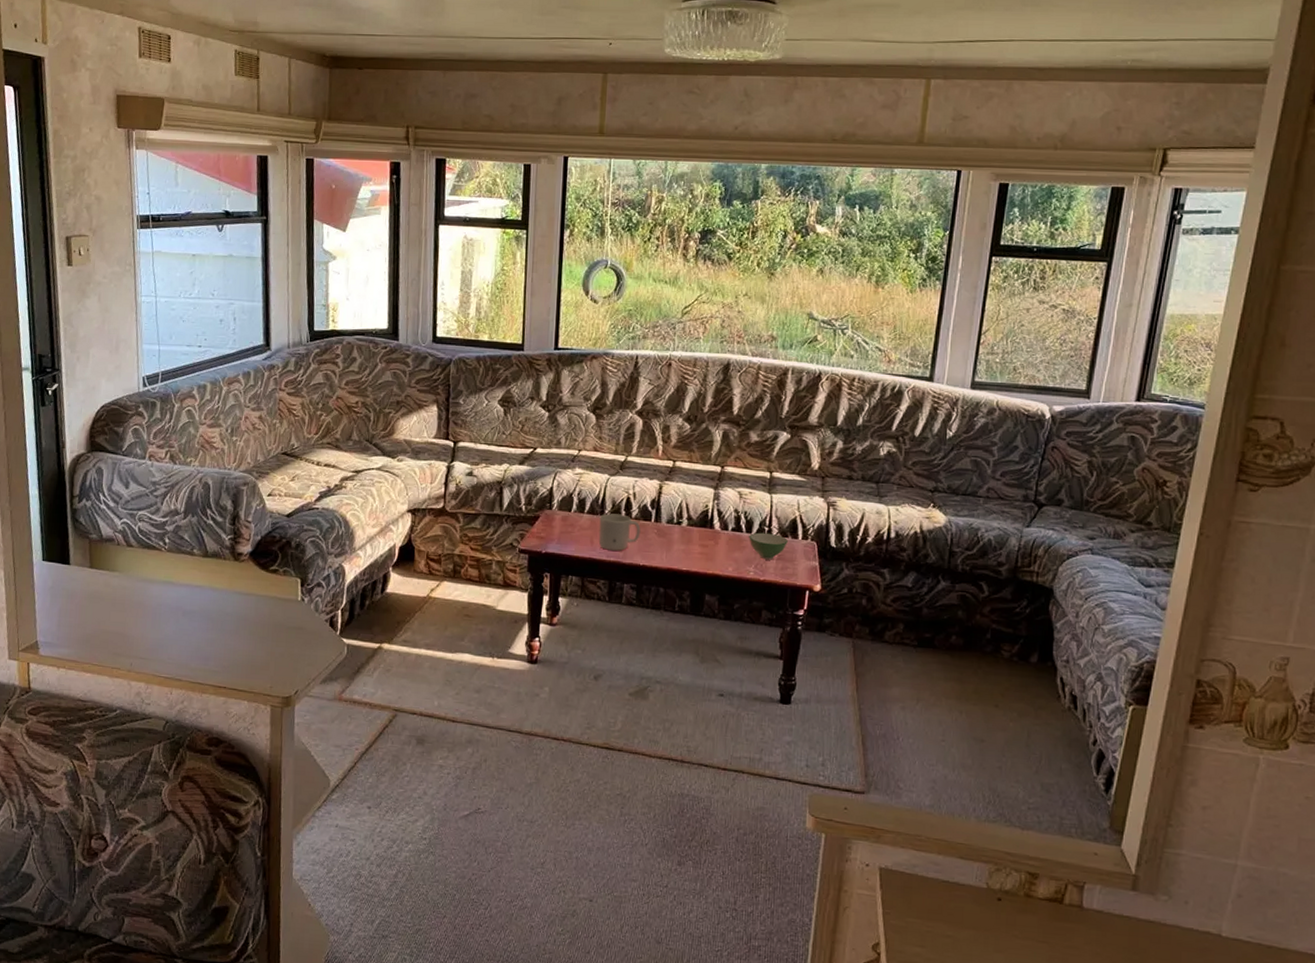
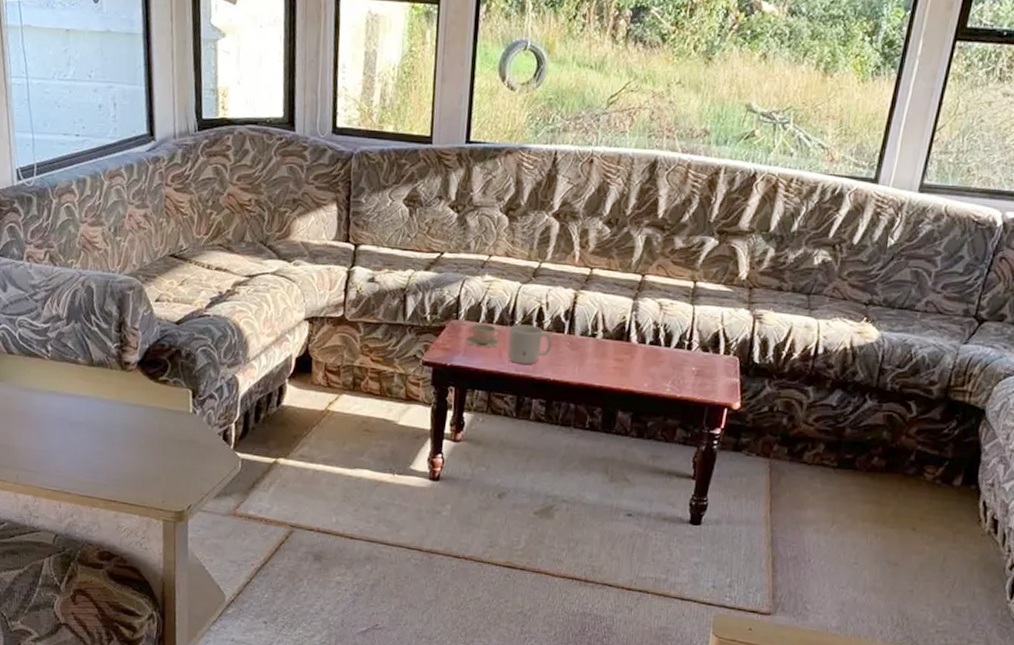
teacup: none [558,513,592,535] -> present [465,324,501,347]
bowl: present [749,532,788,560] -> none [667,346,709,376]

